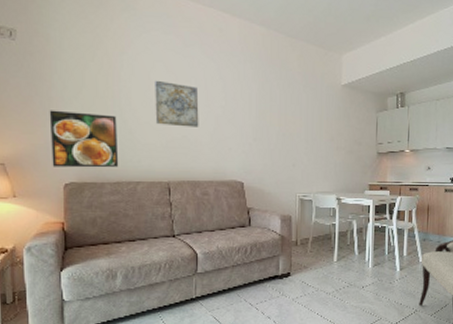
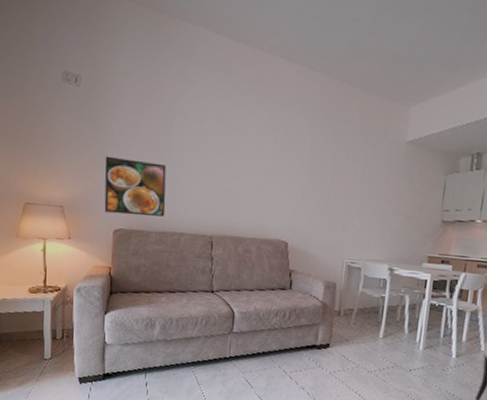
wall art: present [154,80,199,127] -> none [203,129,248,181]

